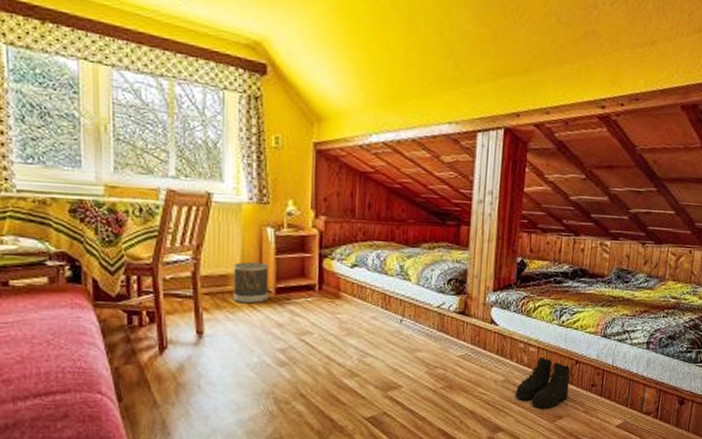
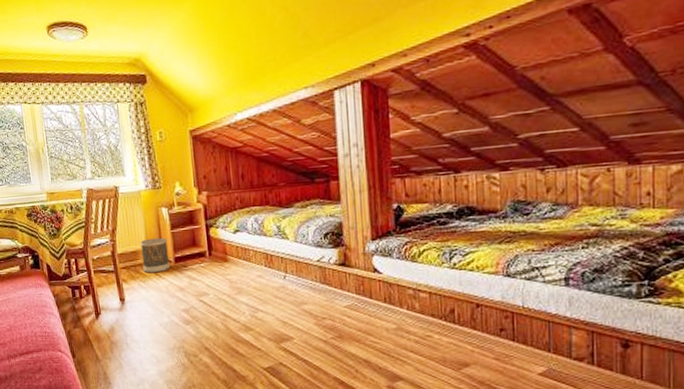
boots: present [514,356,571,409] -> none [410,302,473,356]

